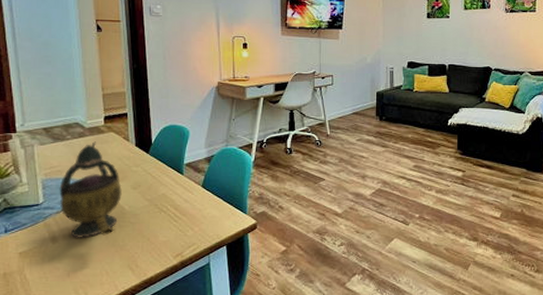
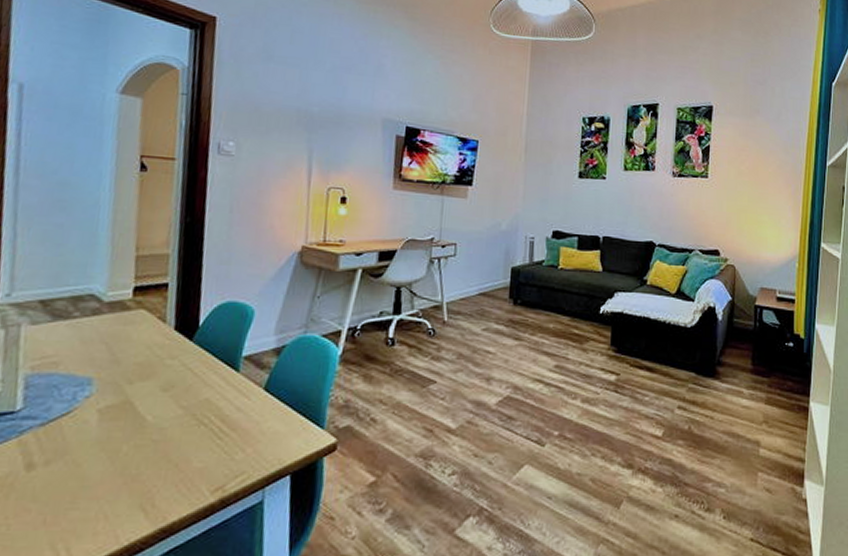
teapot: present [59,141,122,238] -> none [46,321,147,463]

